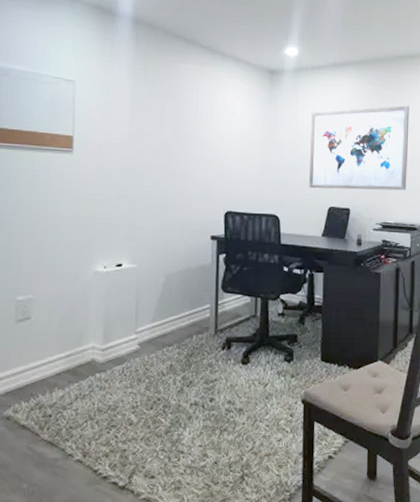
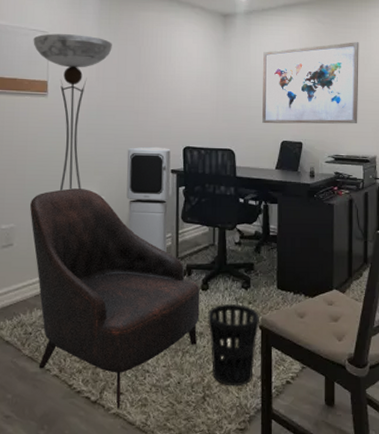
armchair: none [51,256,240,494] -> present [30,188,200,409]
floor lamp: none [56,83,148,258] -> present [33,33,112,191]
air purifier: none [161,211,211,324] -> present [126,146,171,252]
wastebasket: none [248,377,302,464] -> present [208,303,259,387]

